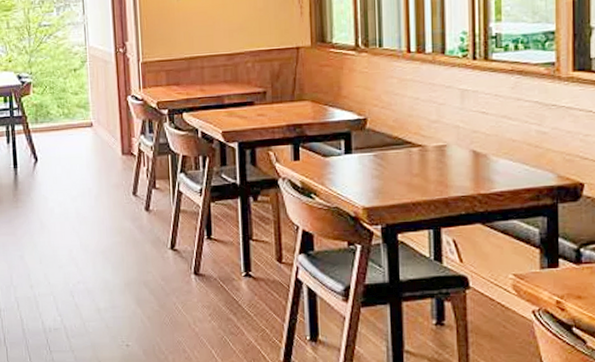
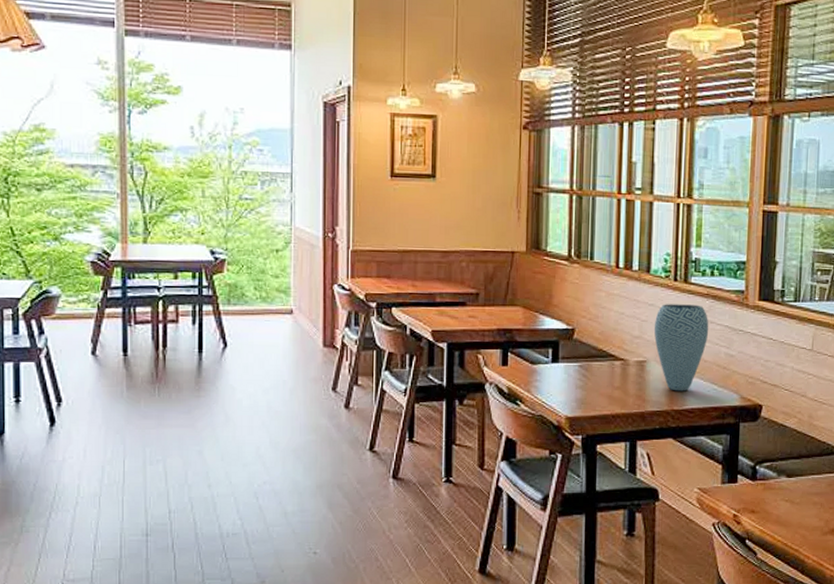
vase: none [453,82,516,175] -> present [654,304,709,391]

